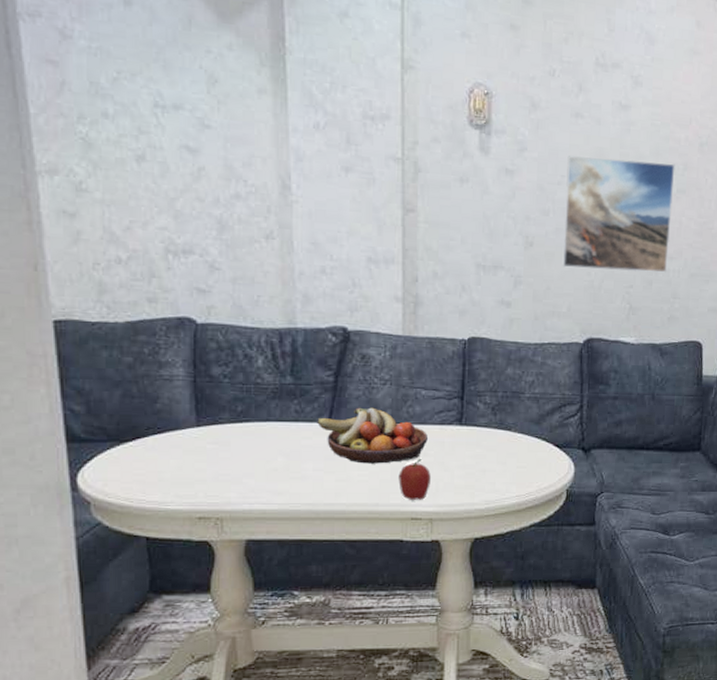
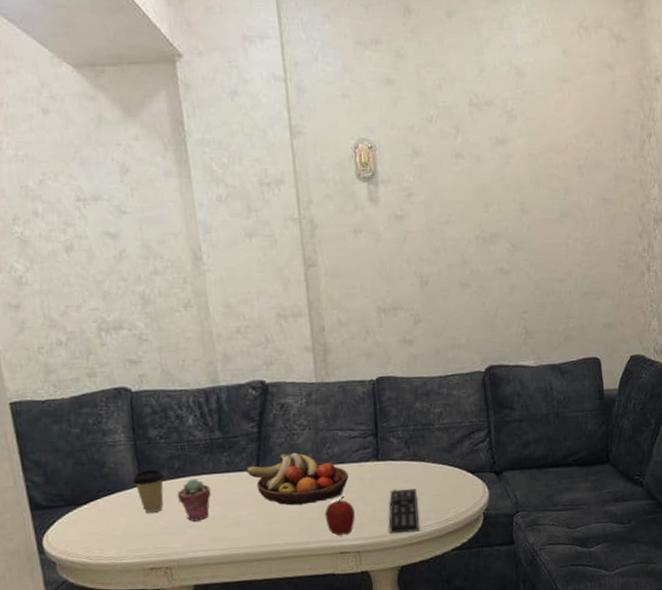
coffee cup: none [188,410,225,457] -> present [133,469,165,513]
potted succulent: none [237,425,275,471] -> present [177,479,211,522]
remote control: none [465,457,499,504] -> present [388,488,419,534]
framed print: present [562,155,675,273] -> none [452,189,559,301]

